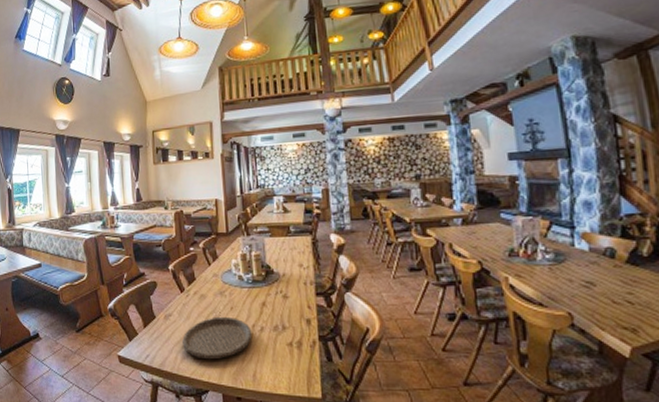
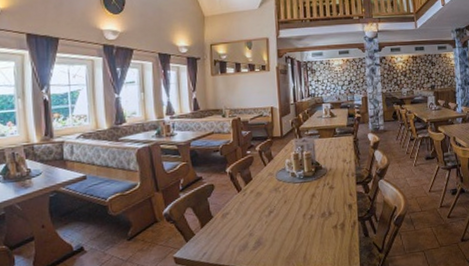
plate: present [182,316,252,360] -> none [239,209,303,250]

